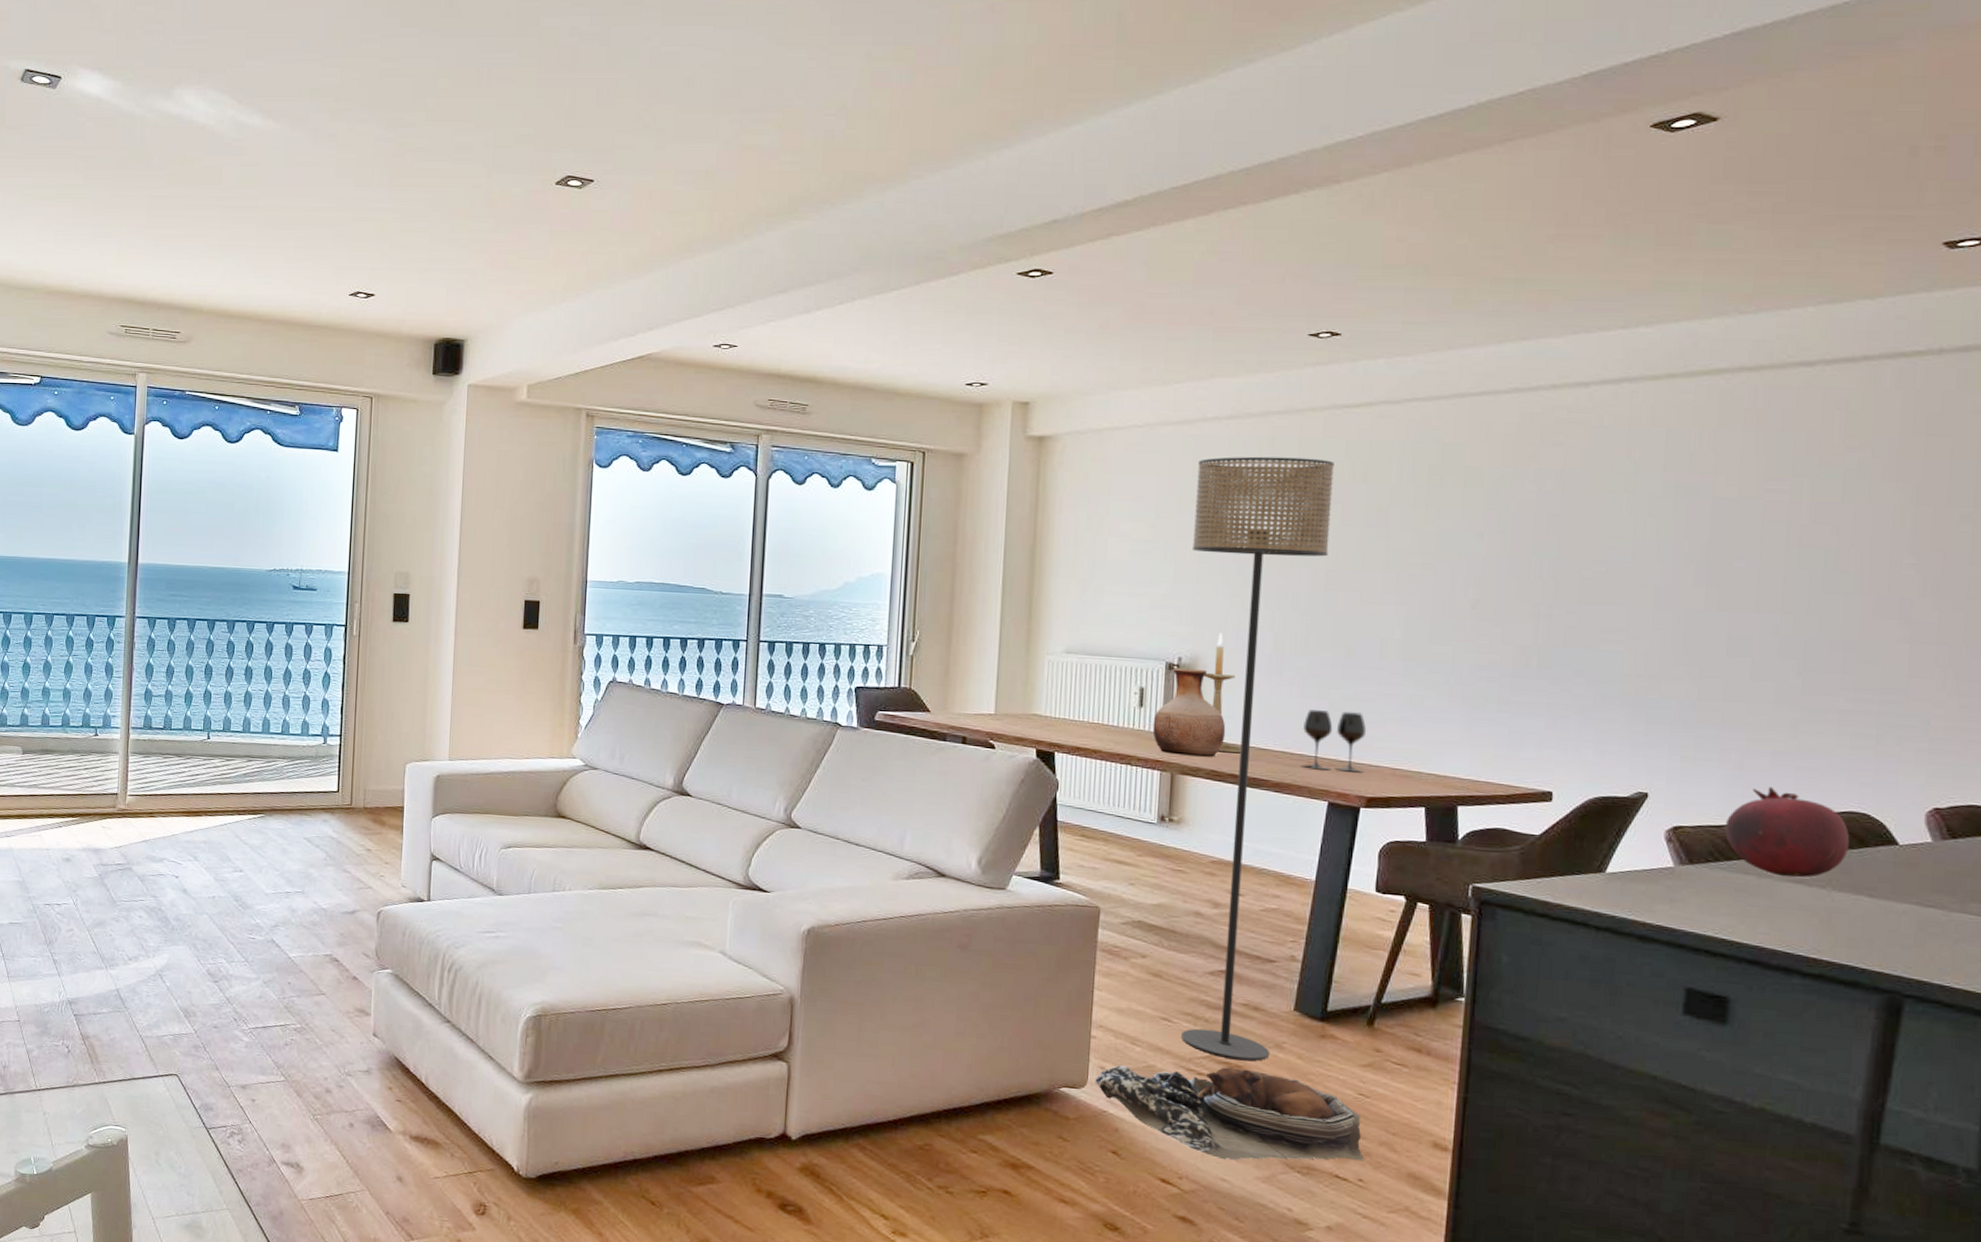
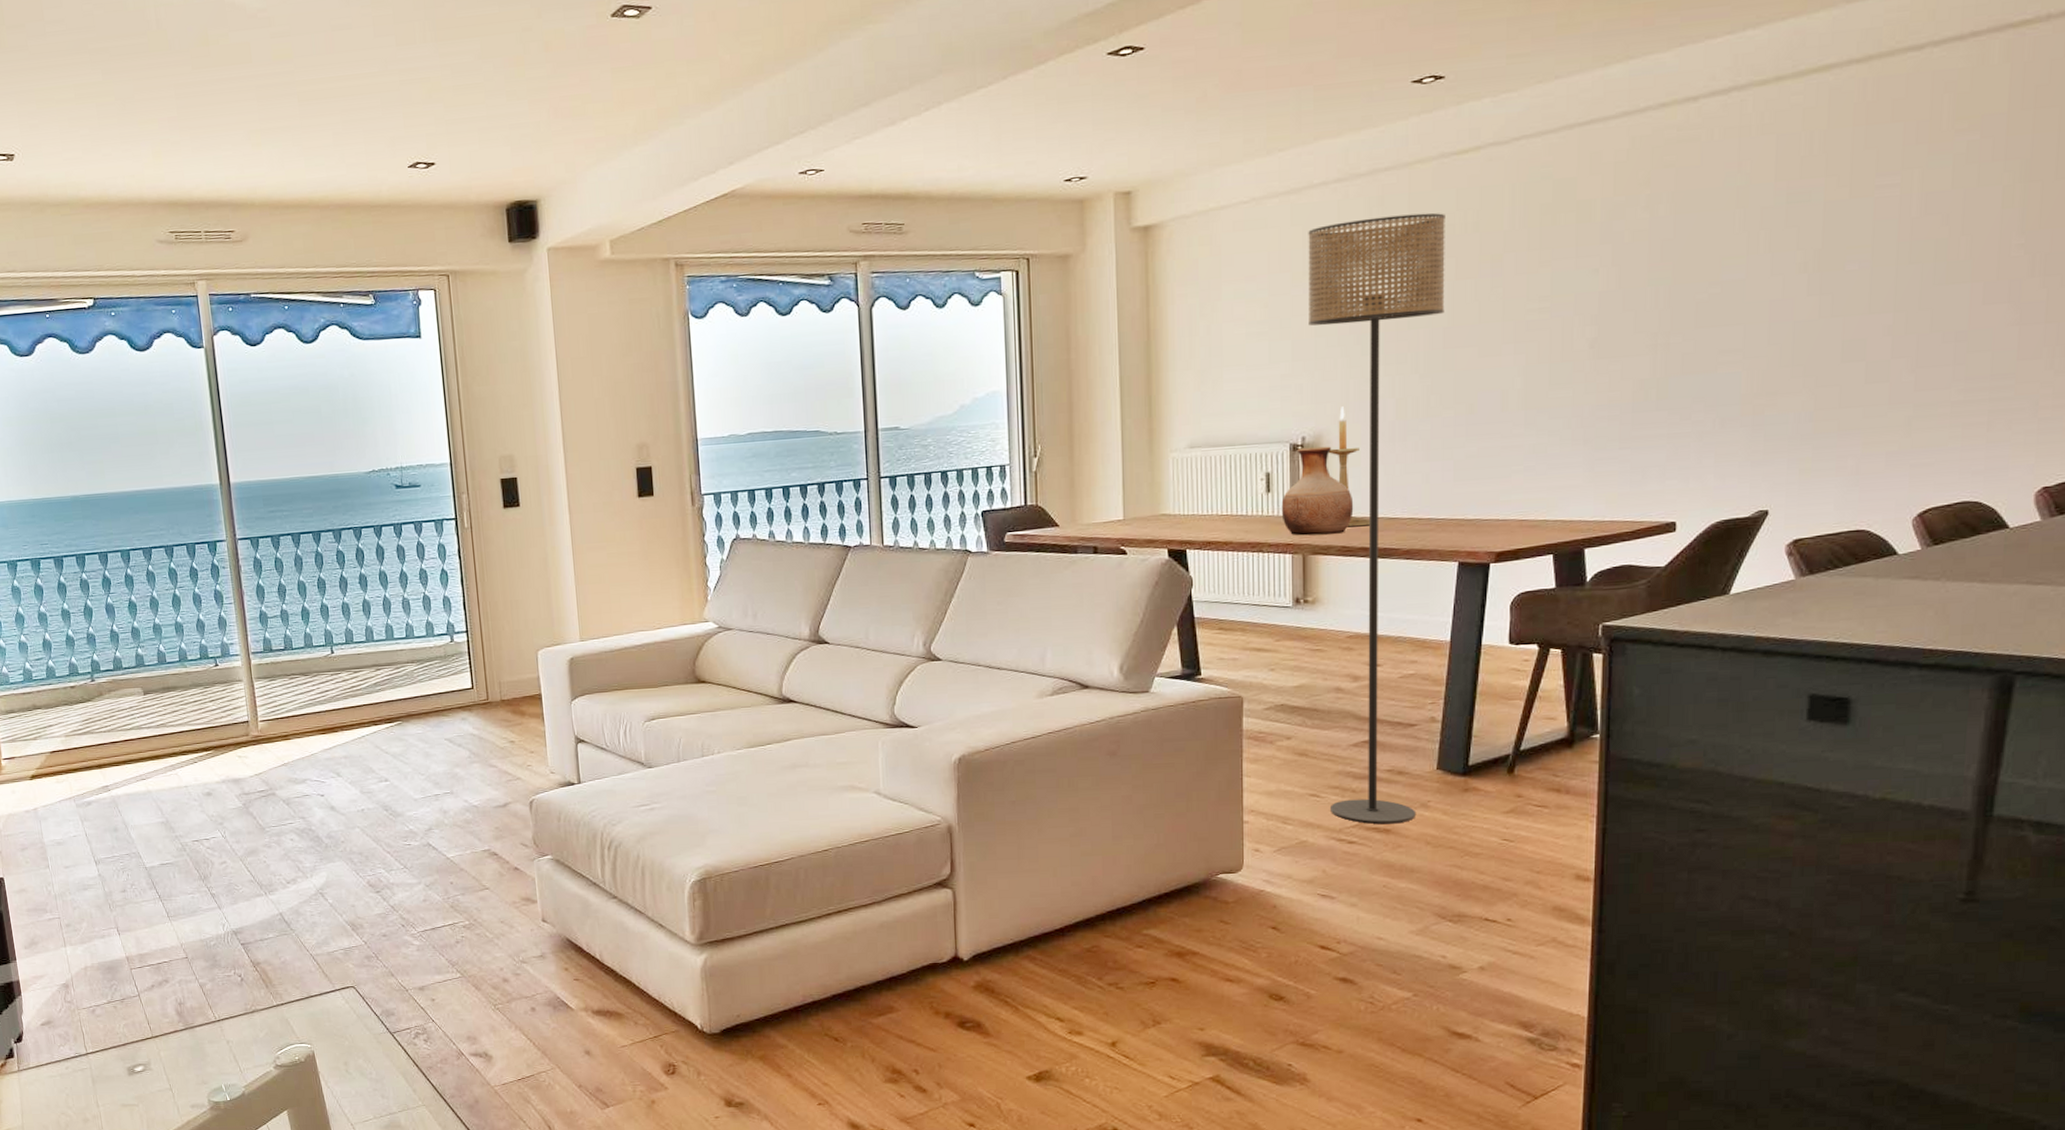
dog bed: present [1095,1065,1365,1162] -> none [1250,831,1512,920]
wine glass: present [1301,710,1367,773] -> none [1430,468,1493,532]
fruit: present [1724,787,1850,878] -> none [1843,488,1963,575]

